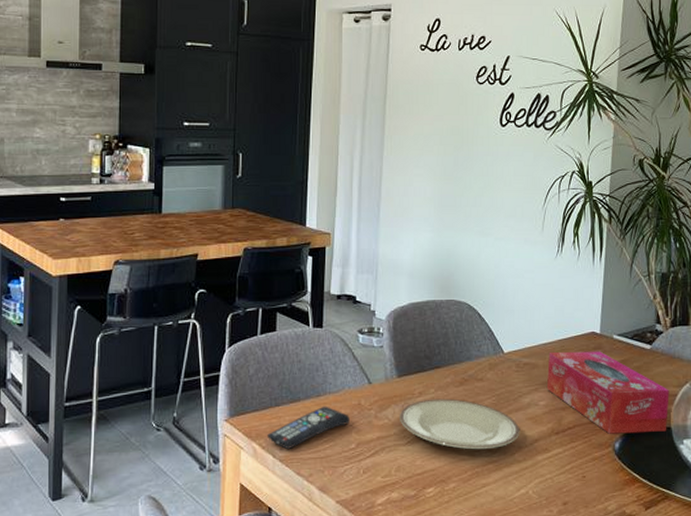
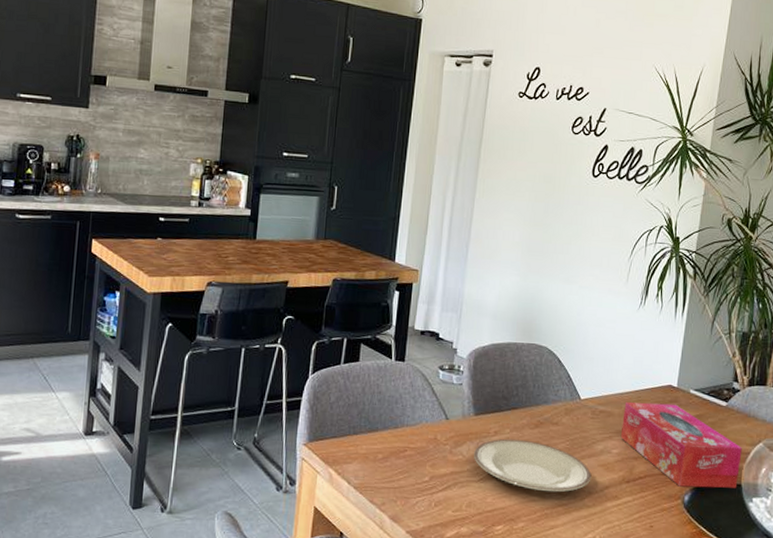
remote control: present [267,406,350,449] -> none [344,437,425,477]

